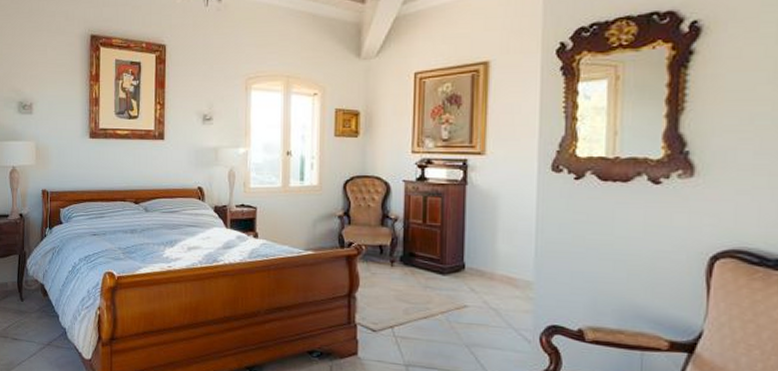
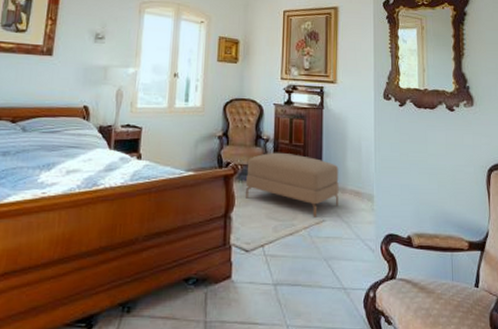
ottoman: none [372,232,486,302] -> present [246,152,339,217]

